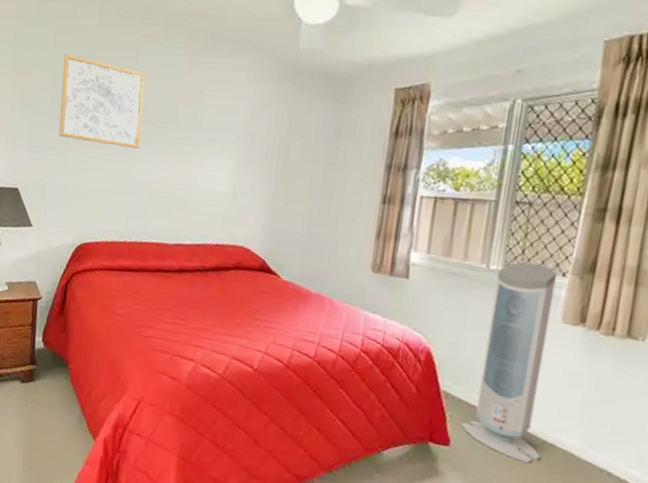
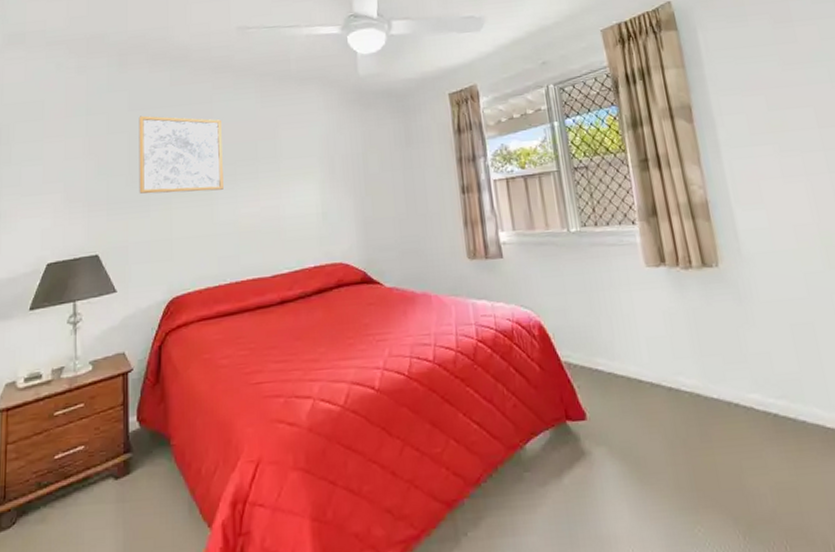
air purifier: present [461,262,558,464] -> none [578,218,672,417]

